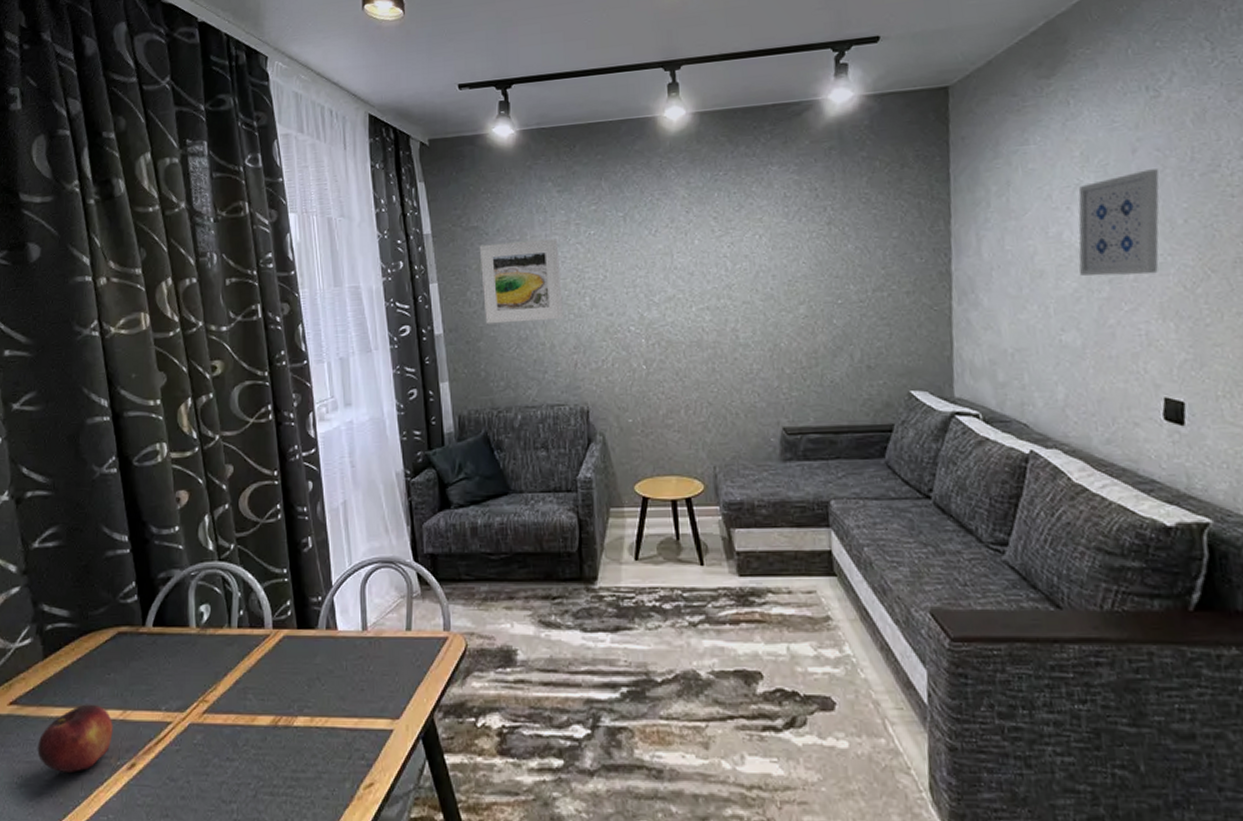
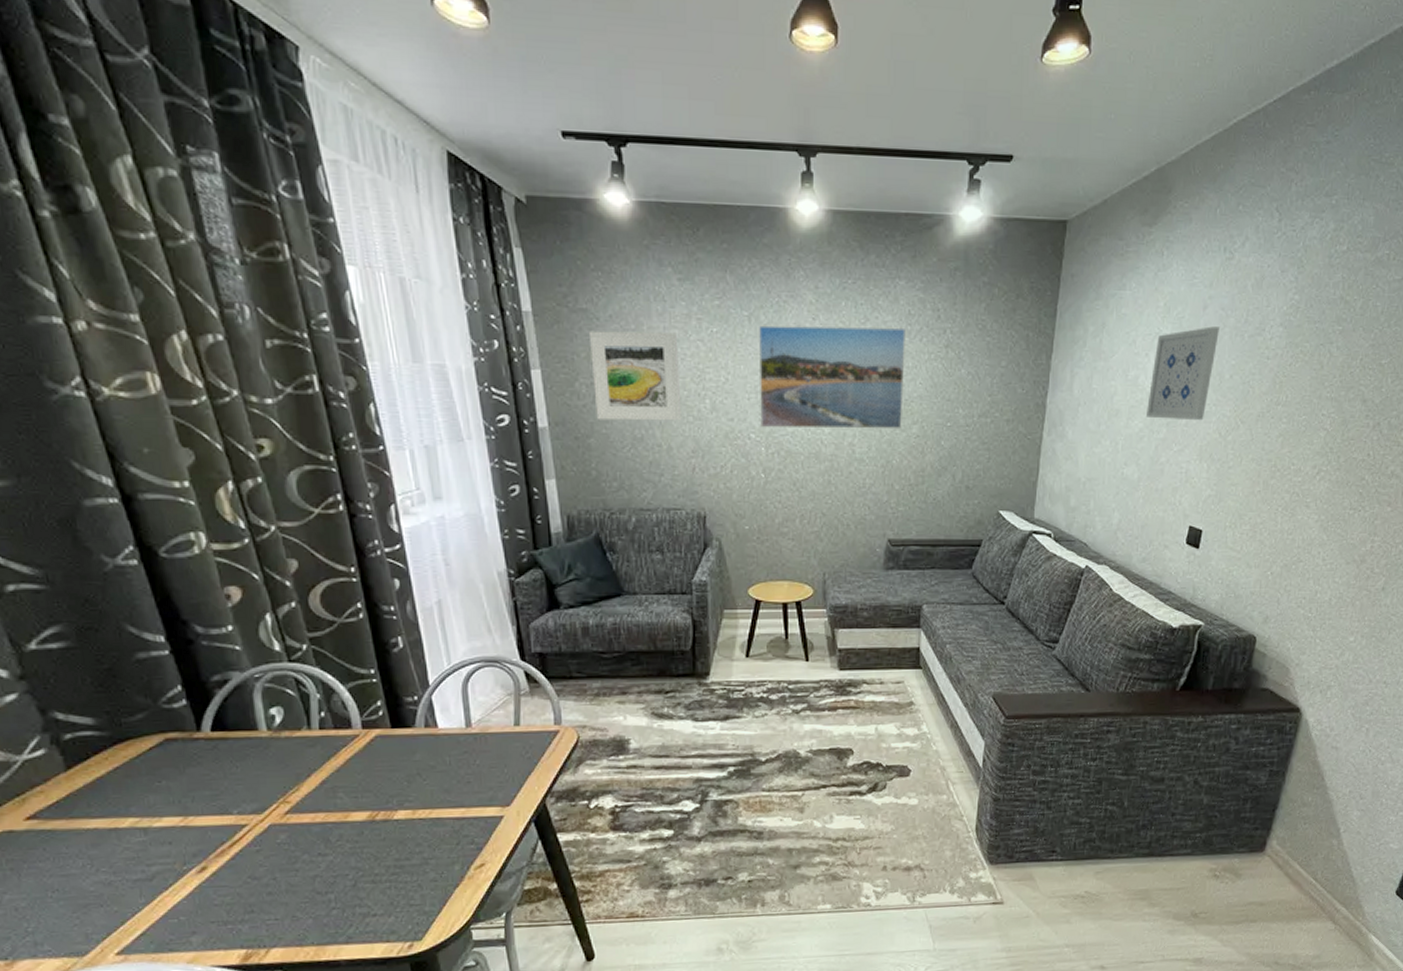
fruit: present [37,704,113,772] -> none [74,813,174,882]
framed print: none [634,211,788,320] -> present [759,325,905,429]

